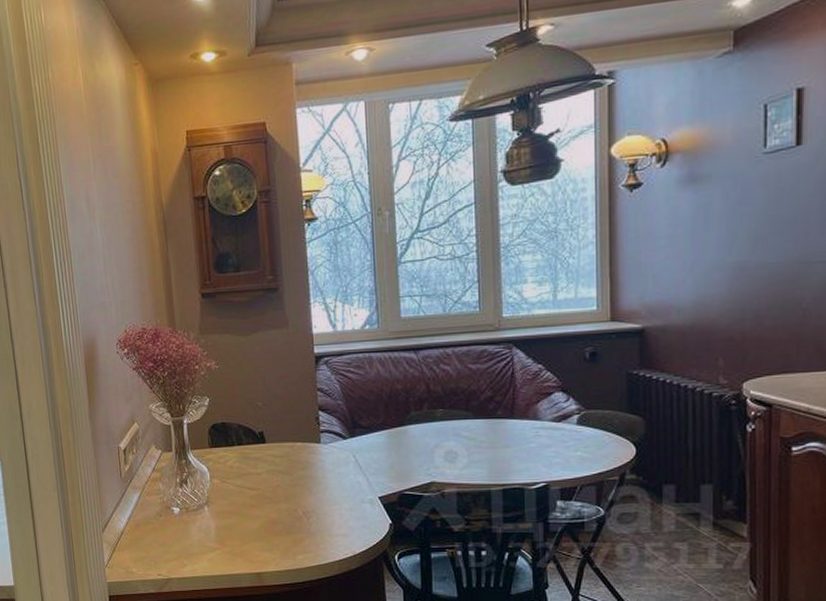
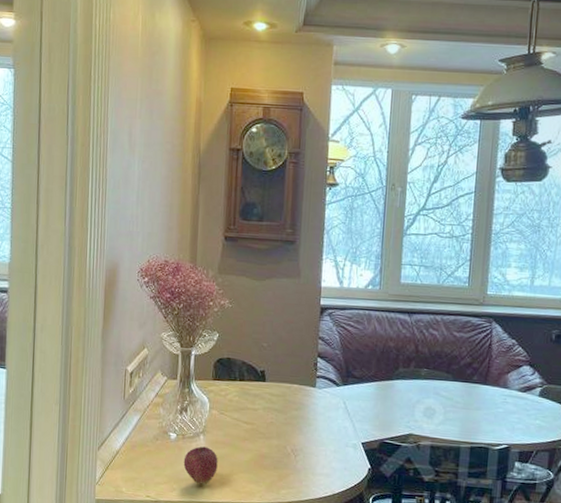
fruit: none [190,518,227,558] -> present [183,446,218,485]

